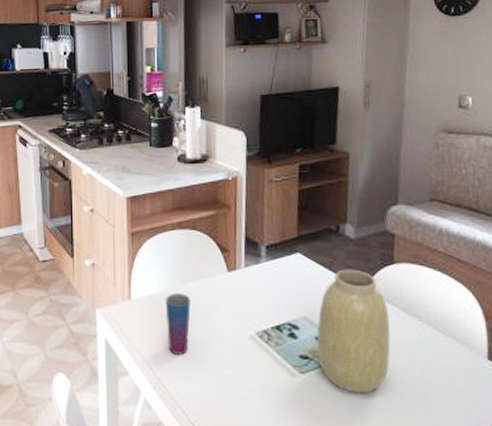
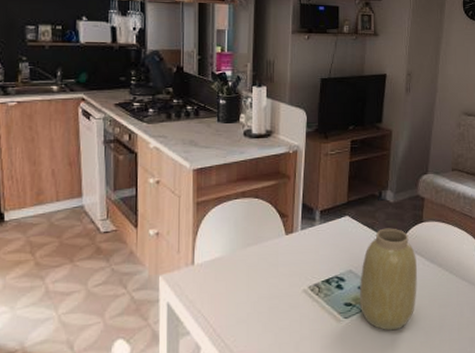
cup: present [165,293,191,355] -> none [227,256,251,312]

